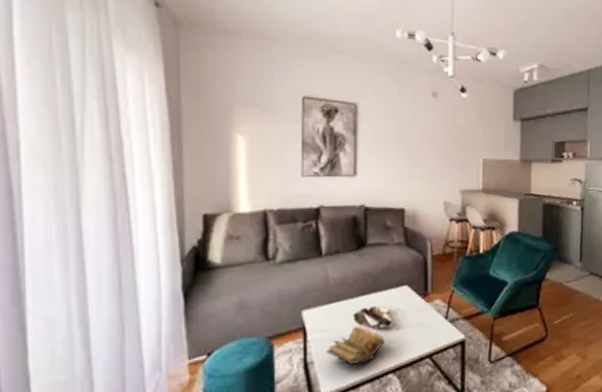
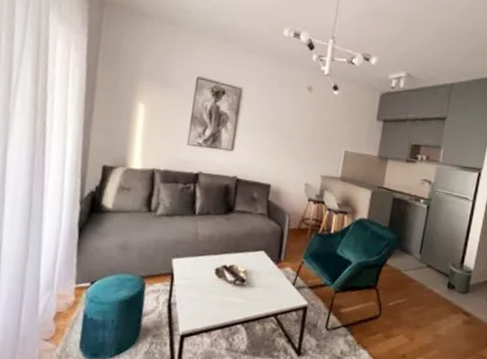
book: present [327,326,386,365] -> none [188,279,239,313]

